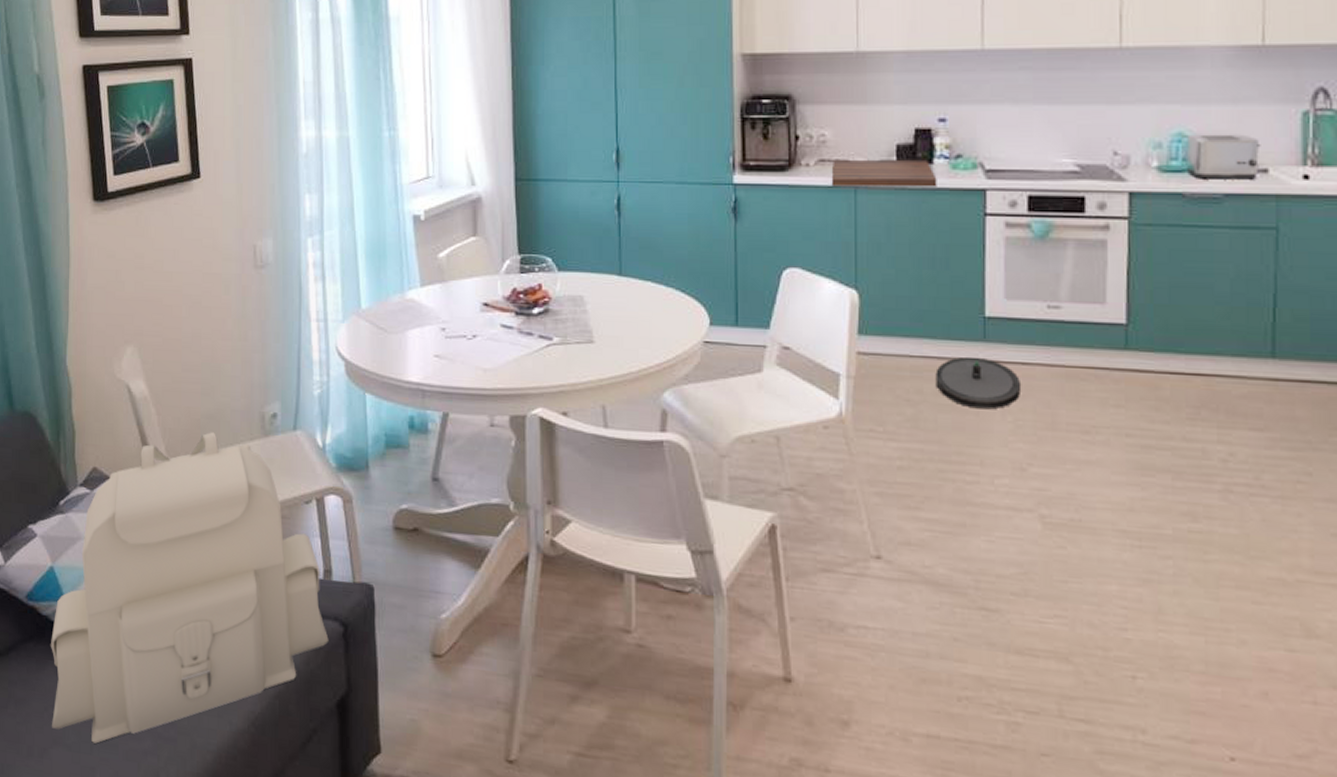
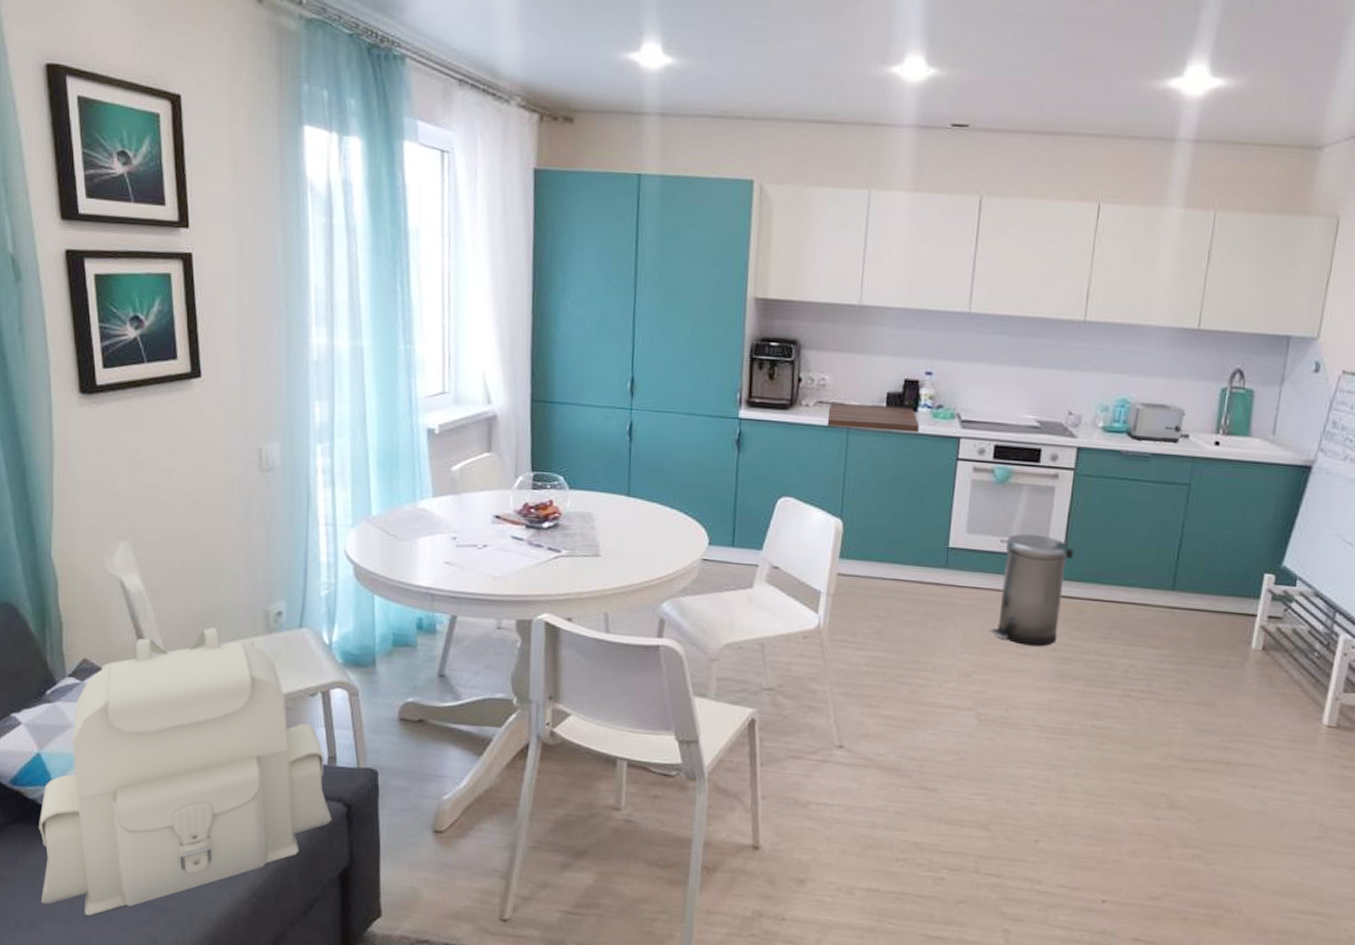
robot vacuum: present [935,356,1022,410] -> none [902,580,973,626]
pedal bin: none [1046,297,1140,432] -> present [990,534,1075,647]

